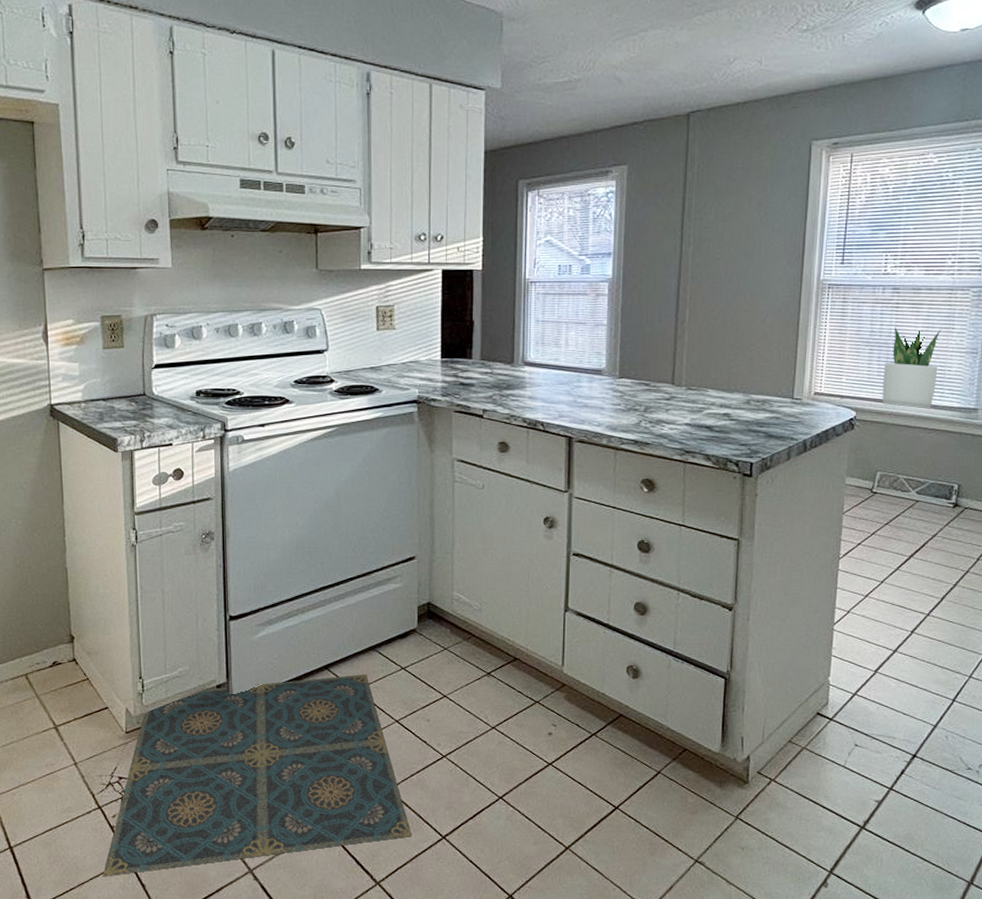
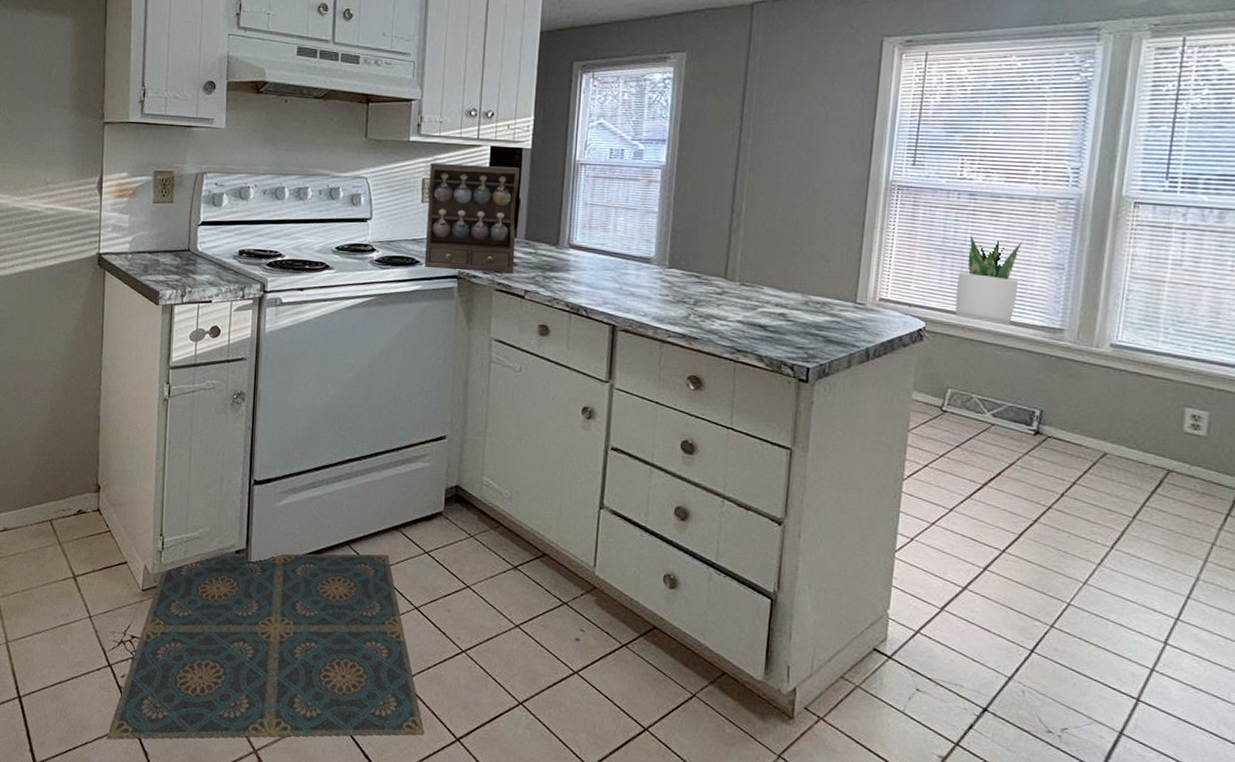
spice rack: none [383,289,472,395] -> present [424,162,520,274]

